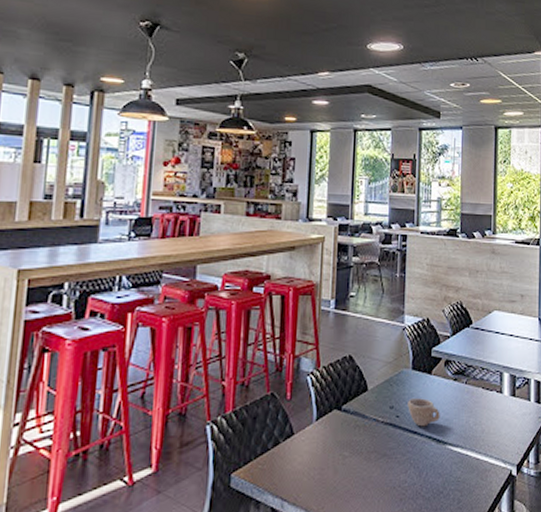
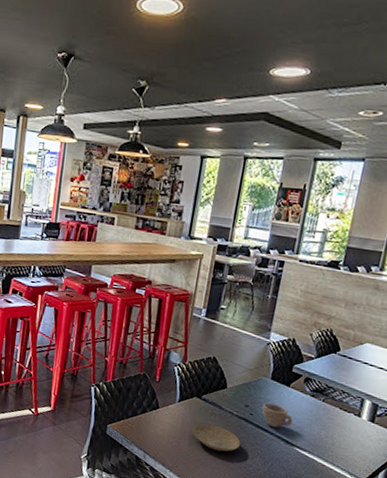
plate: none [337,440,392,473] -> present [193,424,241,452]

